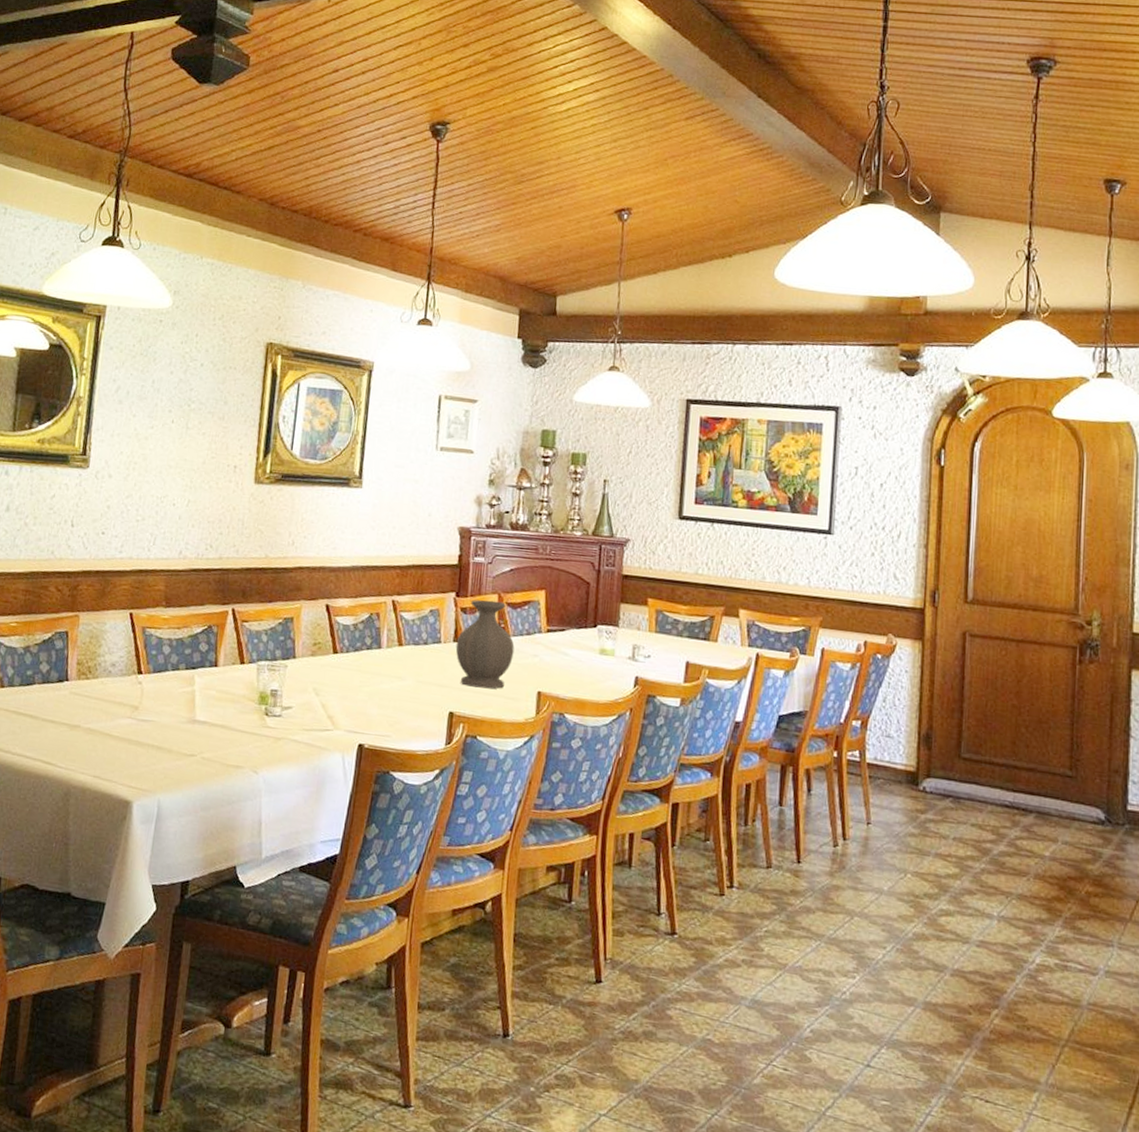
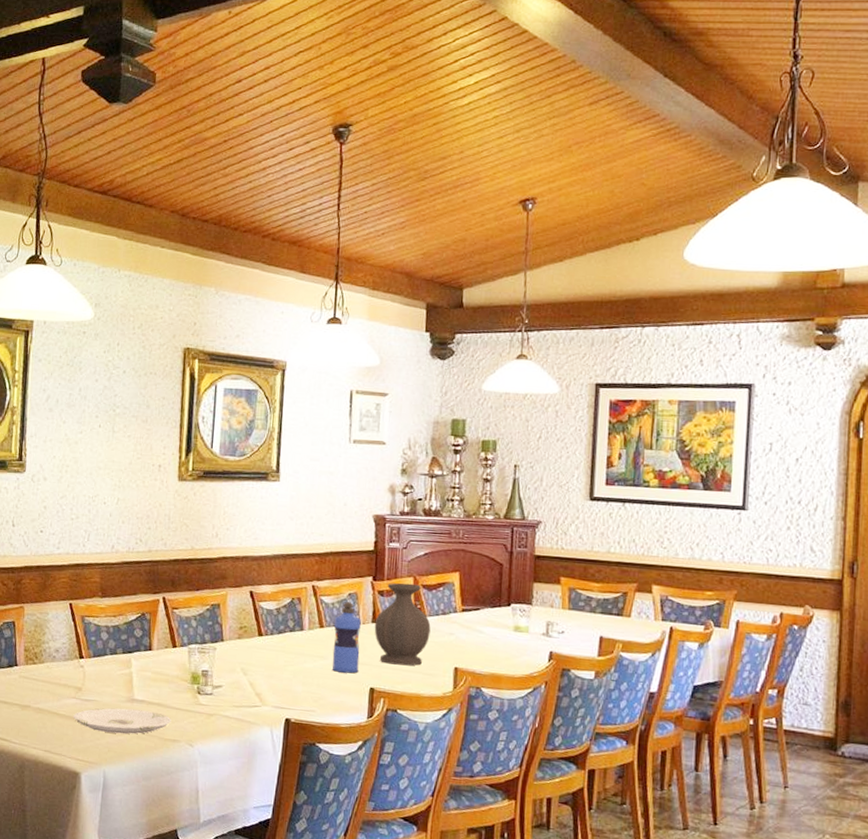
plate: none [127,729,236,759] -> present [73,708,172,734]
water bottle: none [410,618,442,696] -> present [332,601,361,674]

